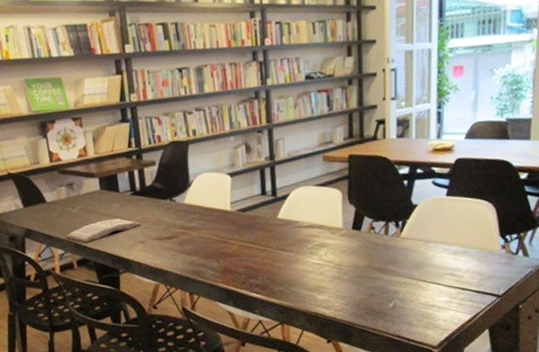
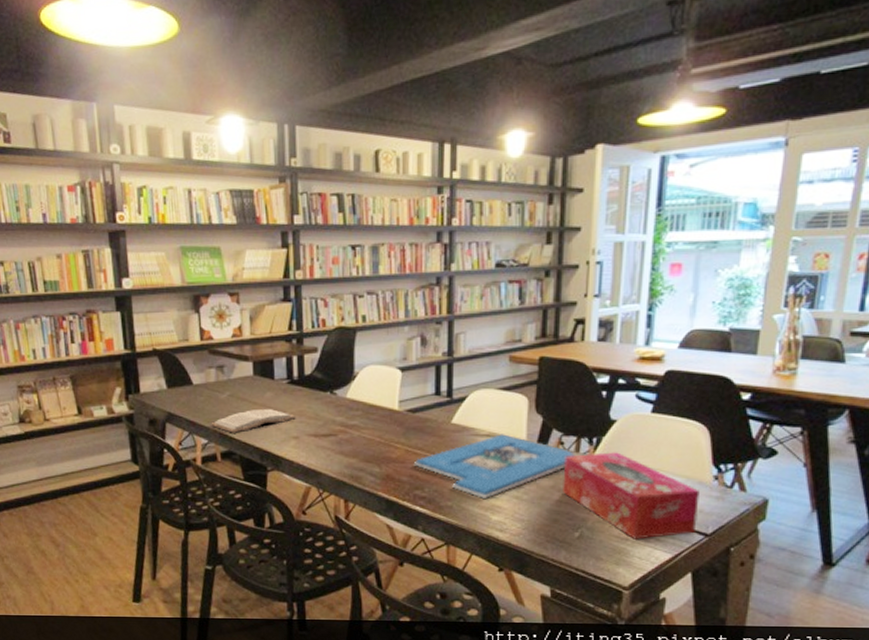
board game: none [247,224,385,281] -> present [413,434,575,498]
tissue box: none [376,232,491,305] -> present [563,452,700,540]

